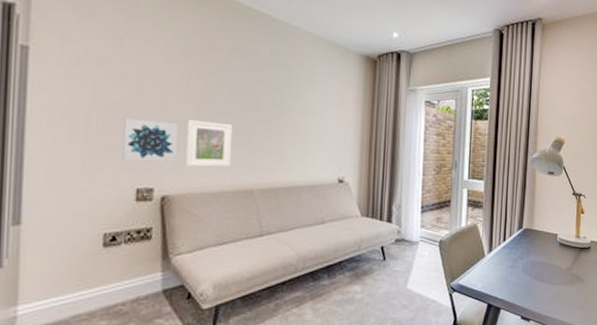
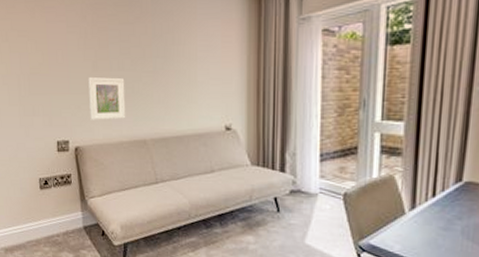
wall art: present [122,118,178,163] -> none [42,80,83,118]

